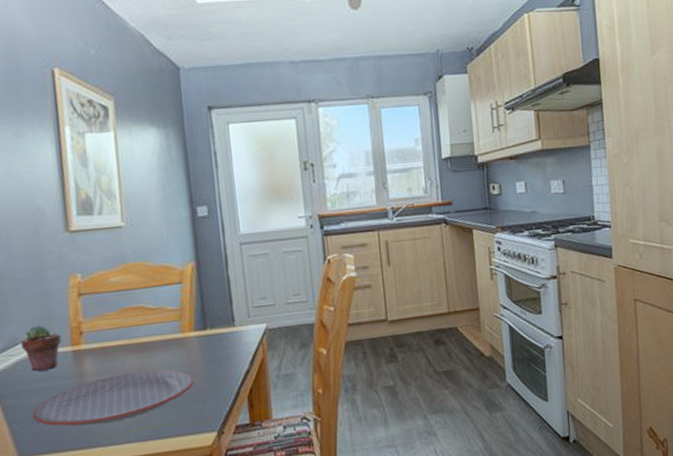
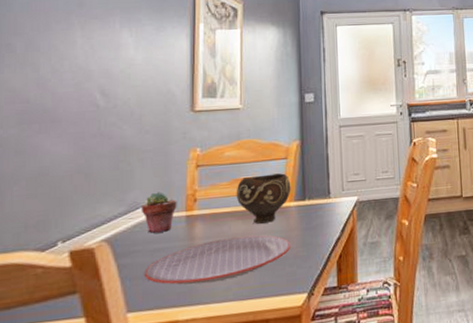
bowl: none [126,299,190,358] -> present [236,173,291,224]

